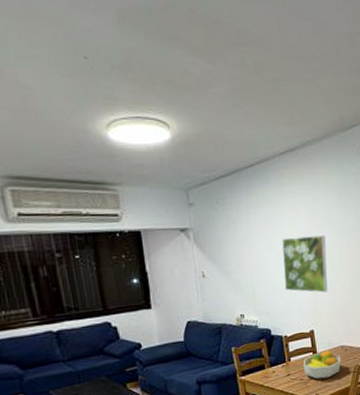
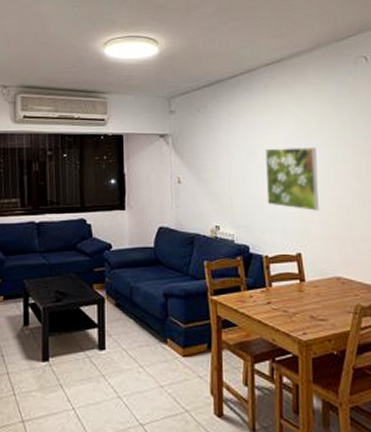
fruit bowl: present [303,350,341,380] -> none [287,280,336,315]

